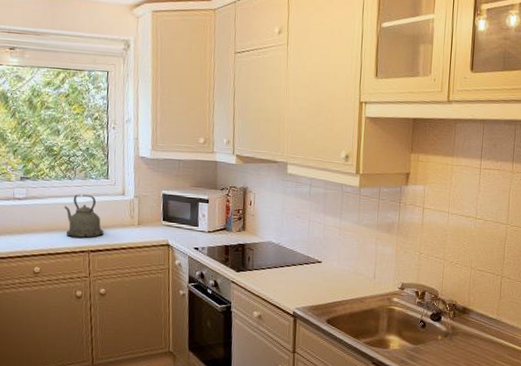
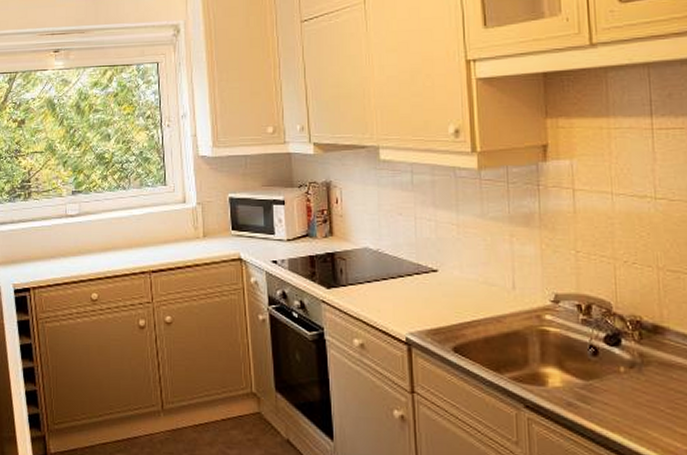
kettle: present [64,194,104,238] -> none [120,205,165,257]

